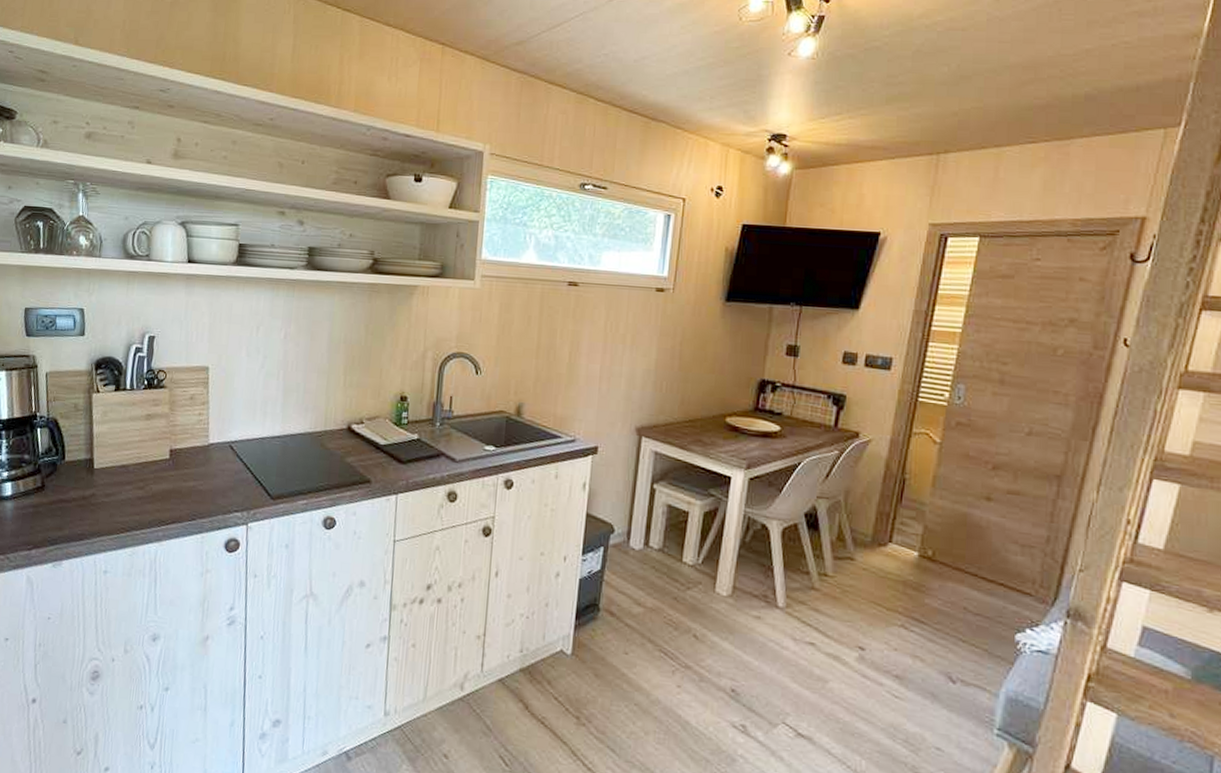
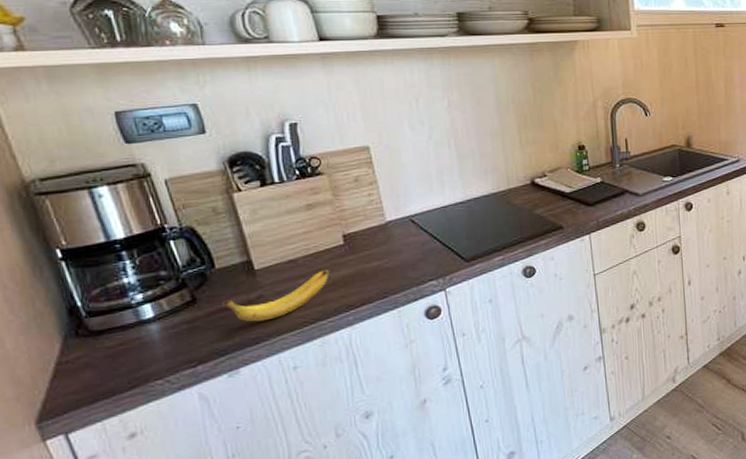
banana: none [63,480,152,520] -> present [222,270,329,322]

